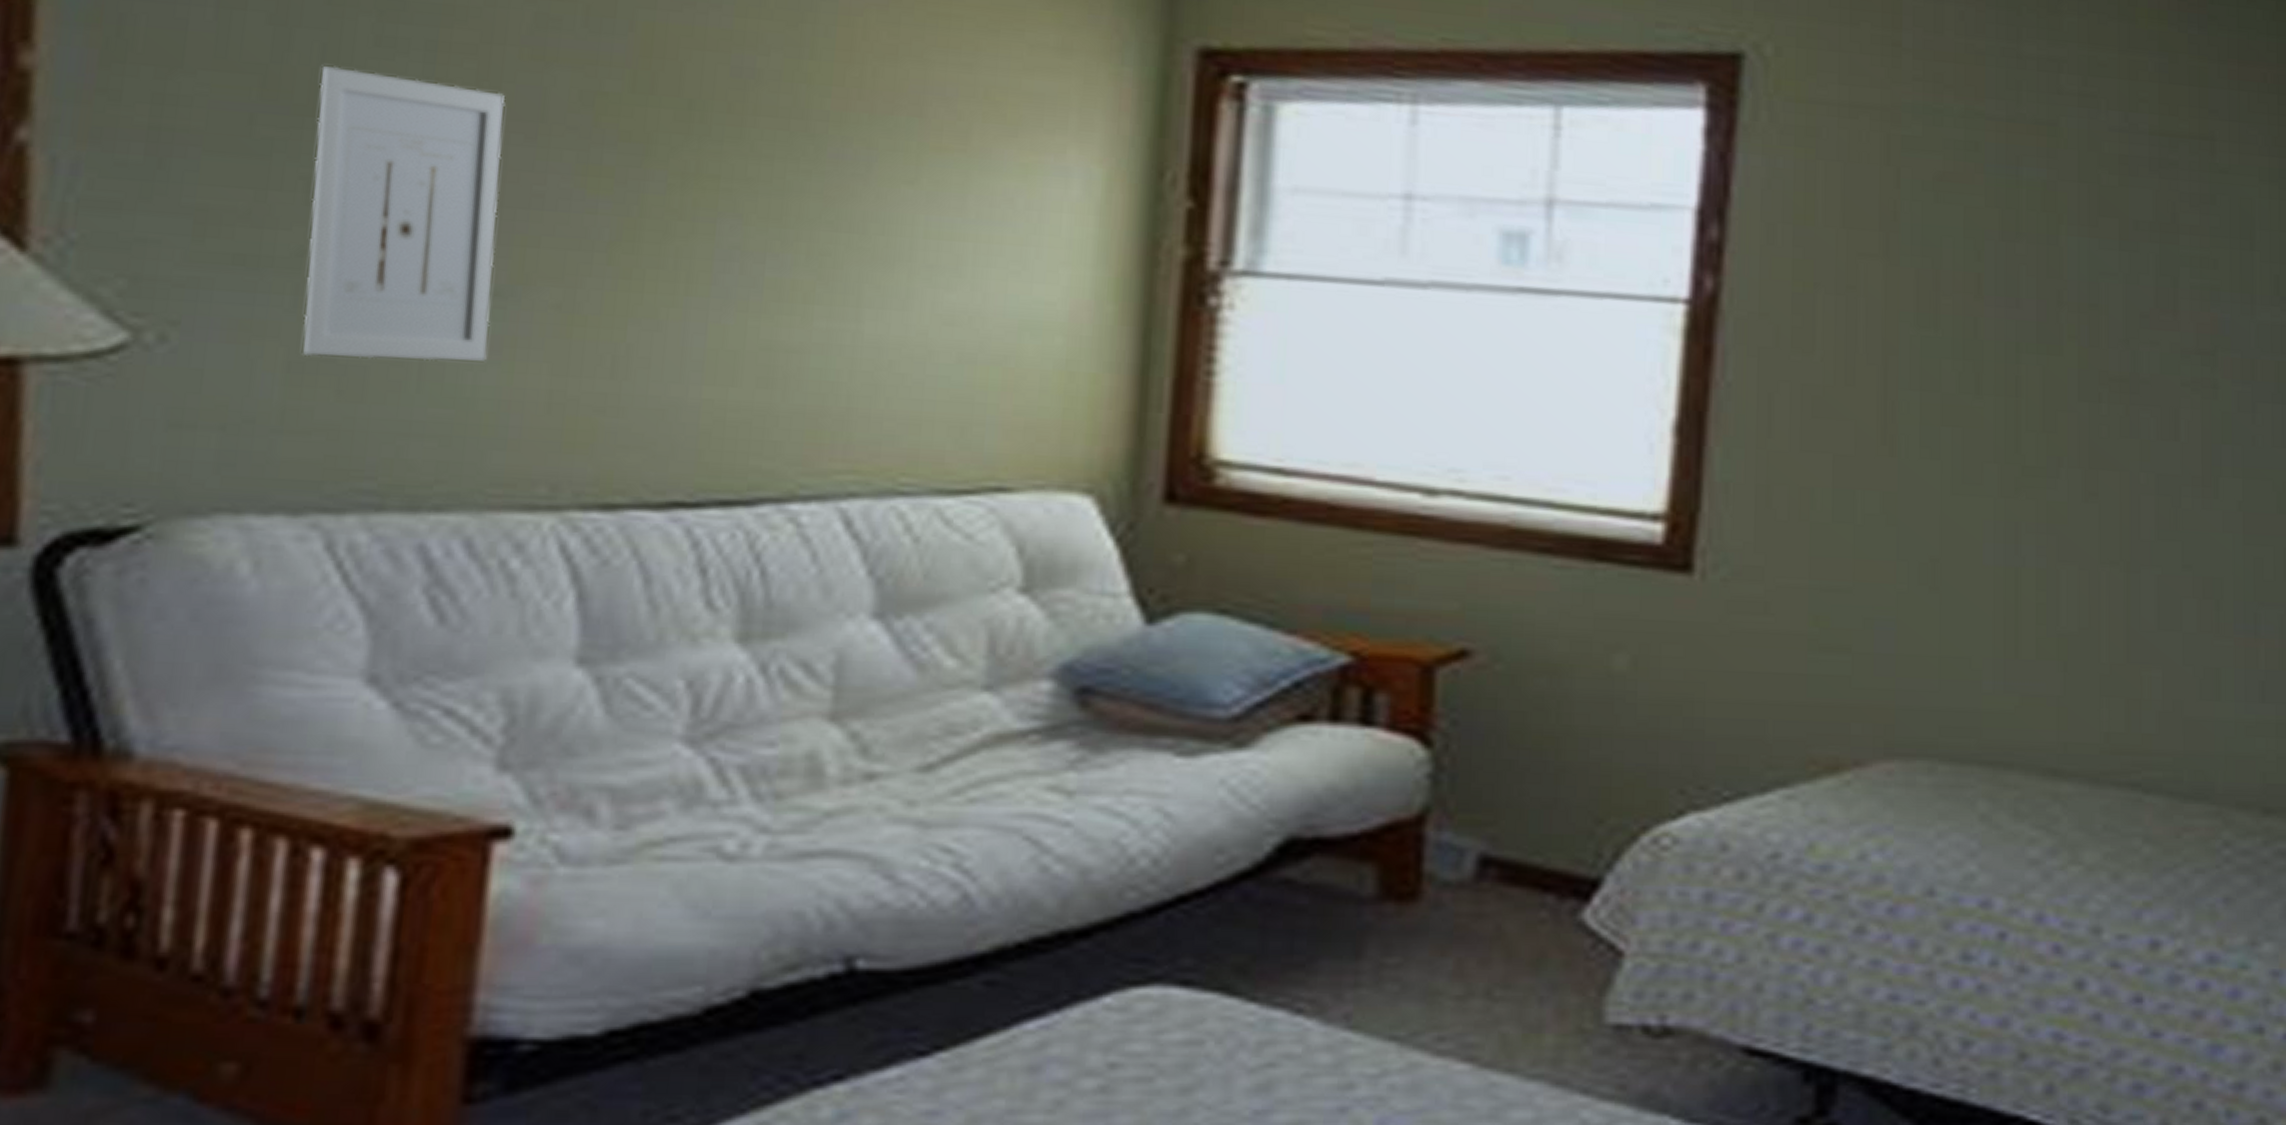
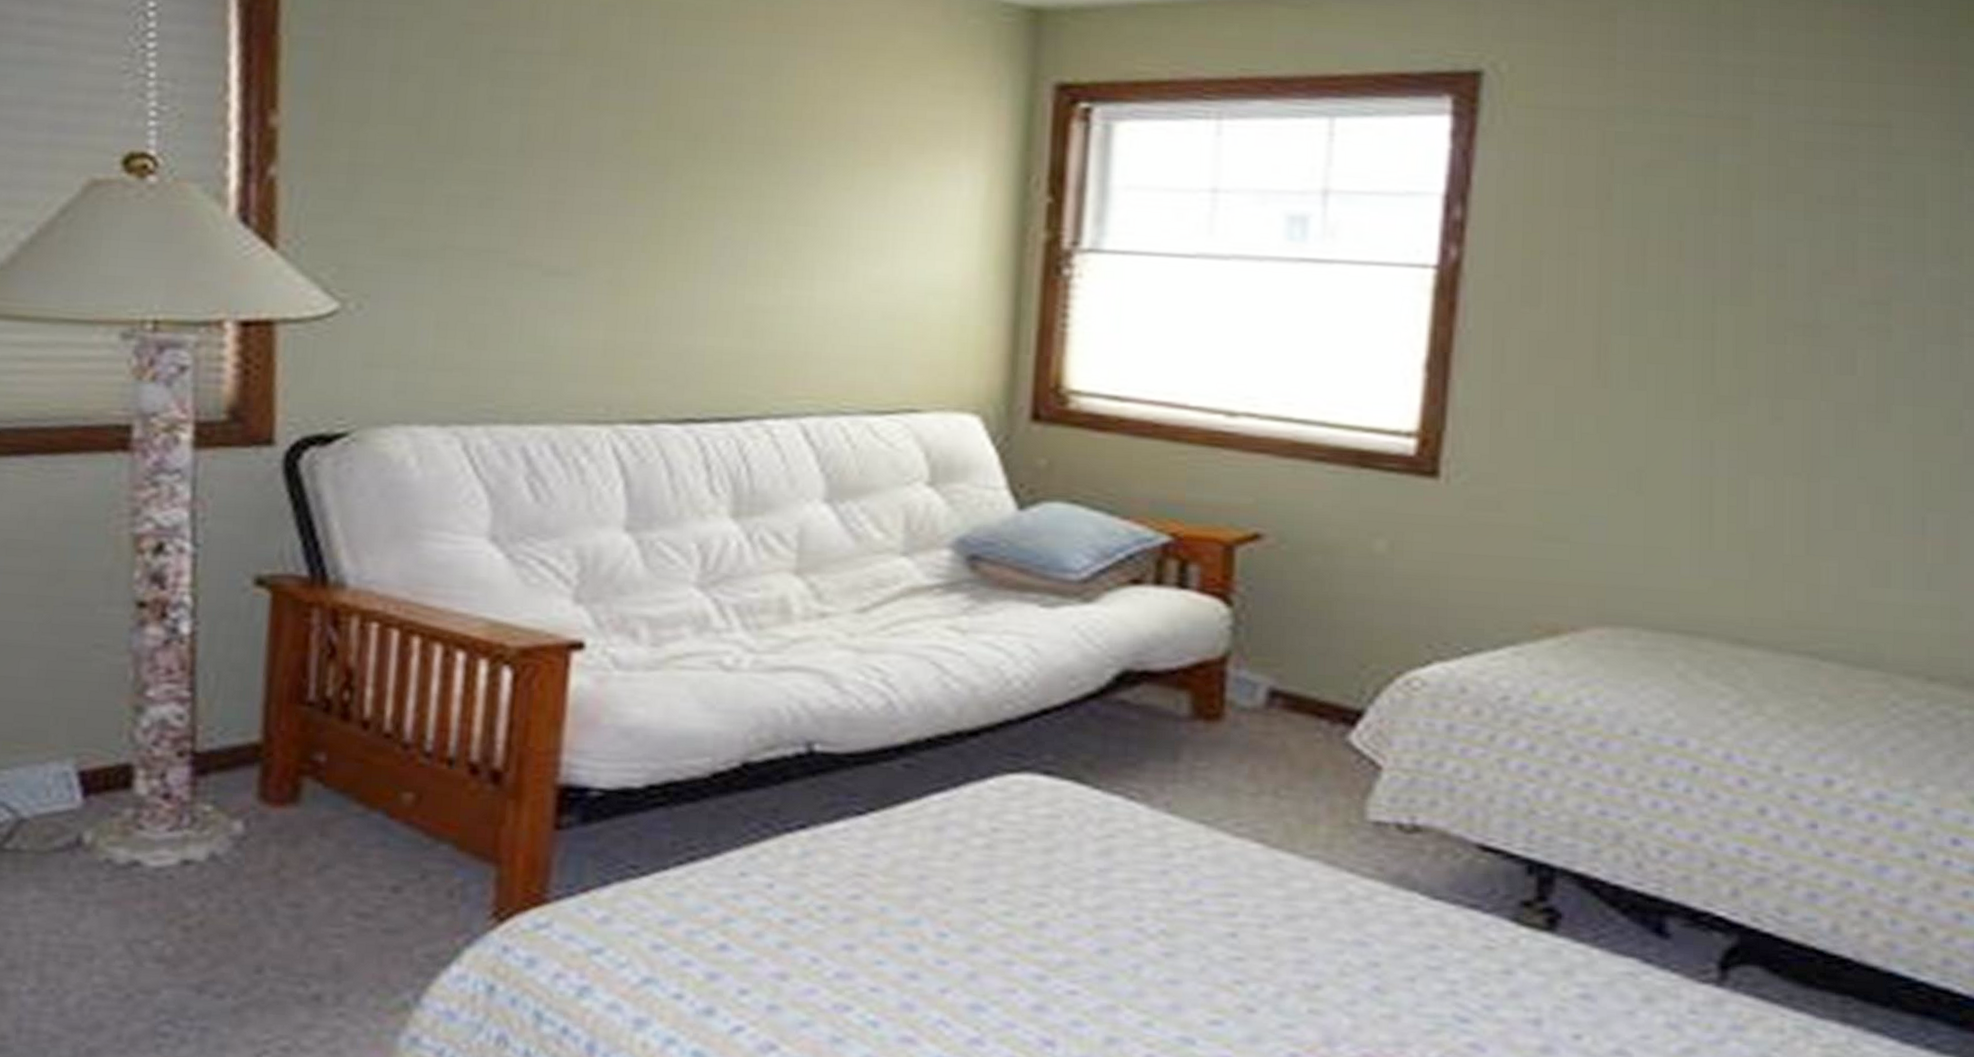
wall art: present [303,66,505,361] -> none [447,118,574,321]

